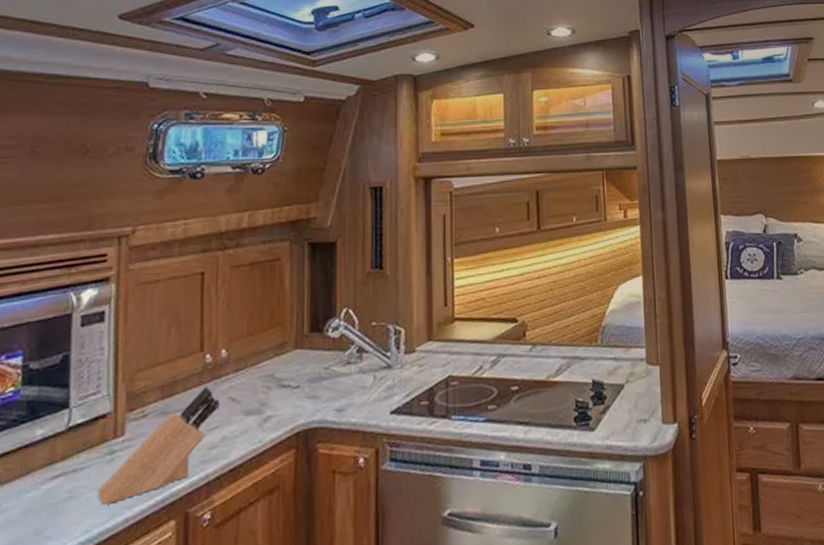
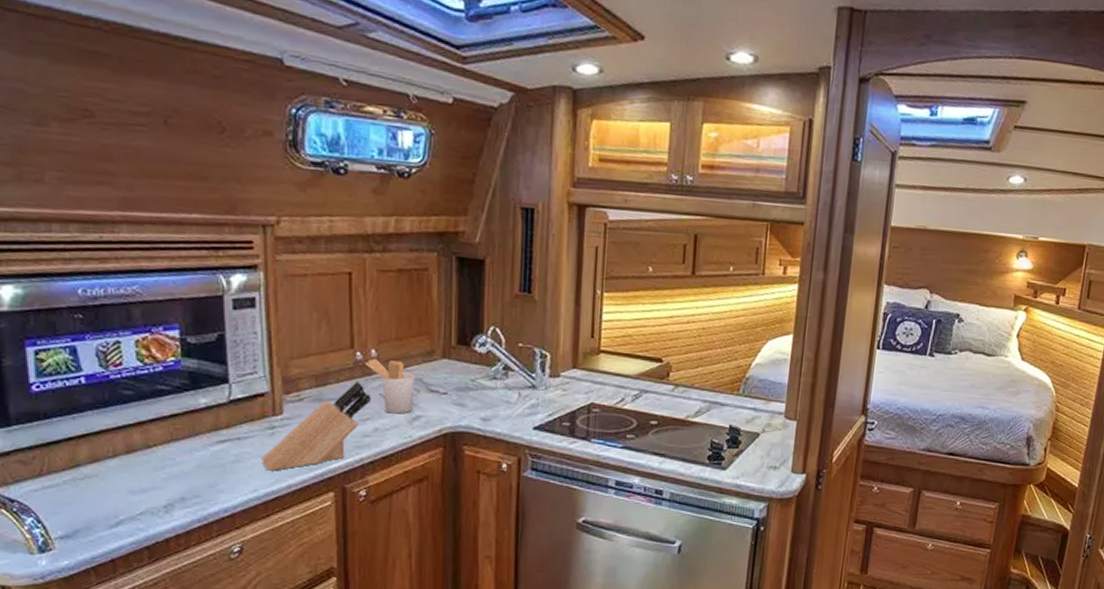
utensil holder: none [214,358,266,418] -> present [364,358,415,414]

